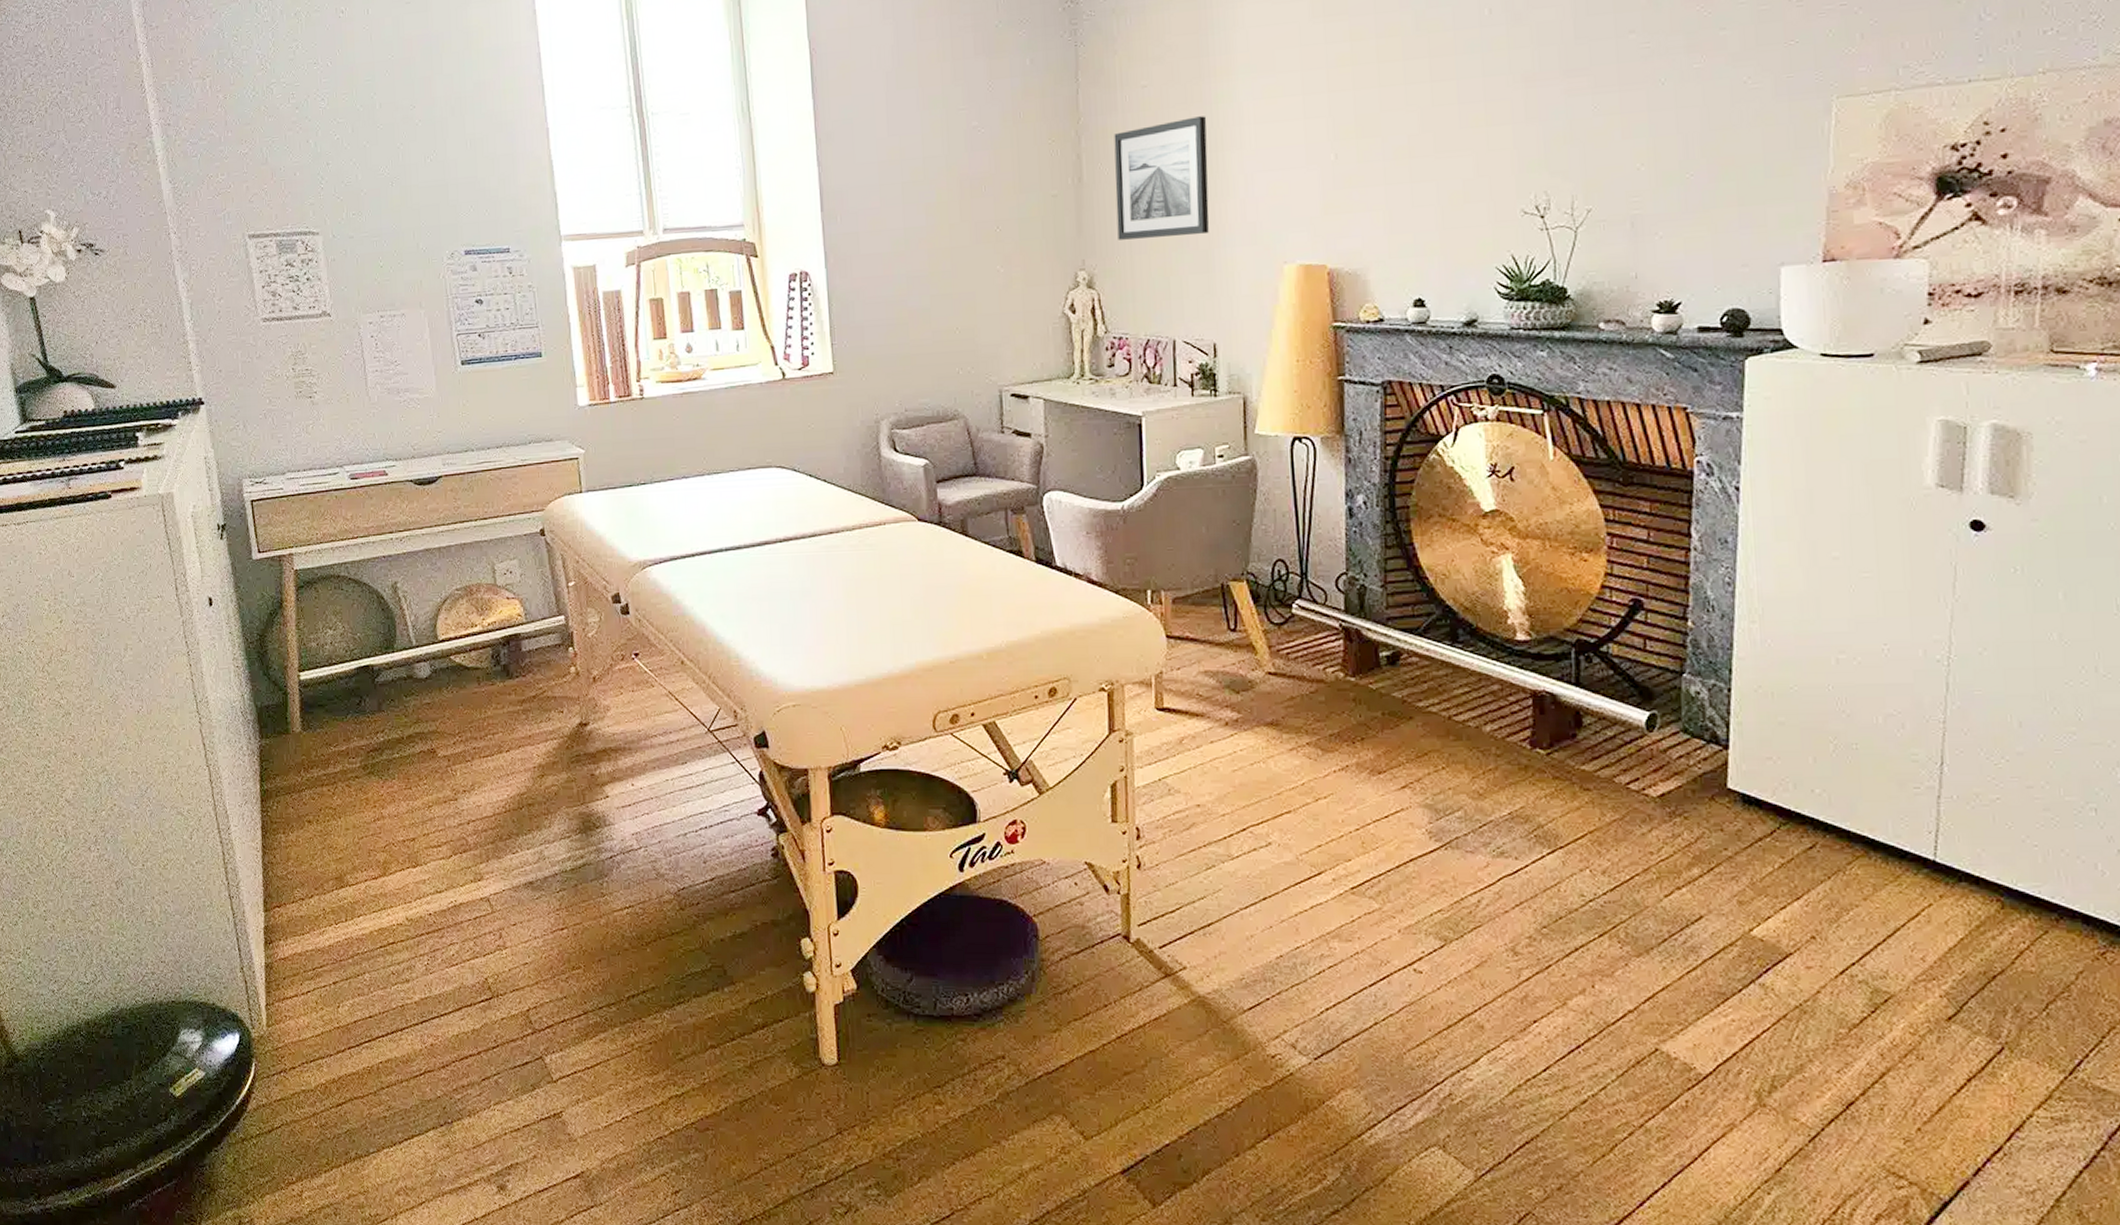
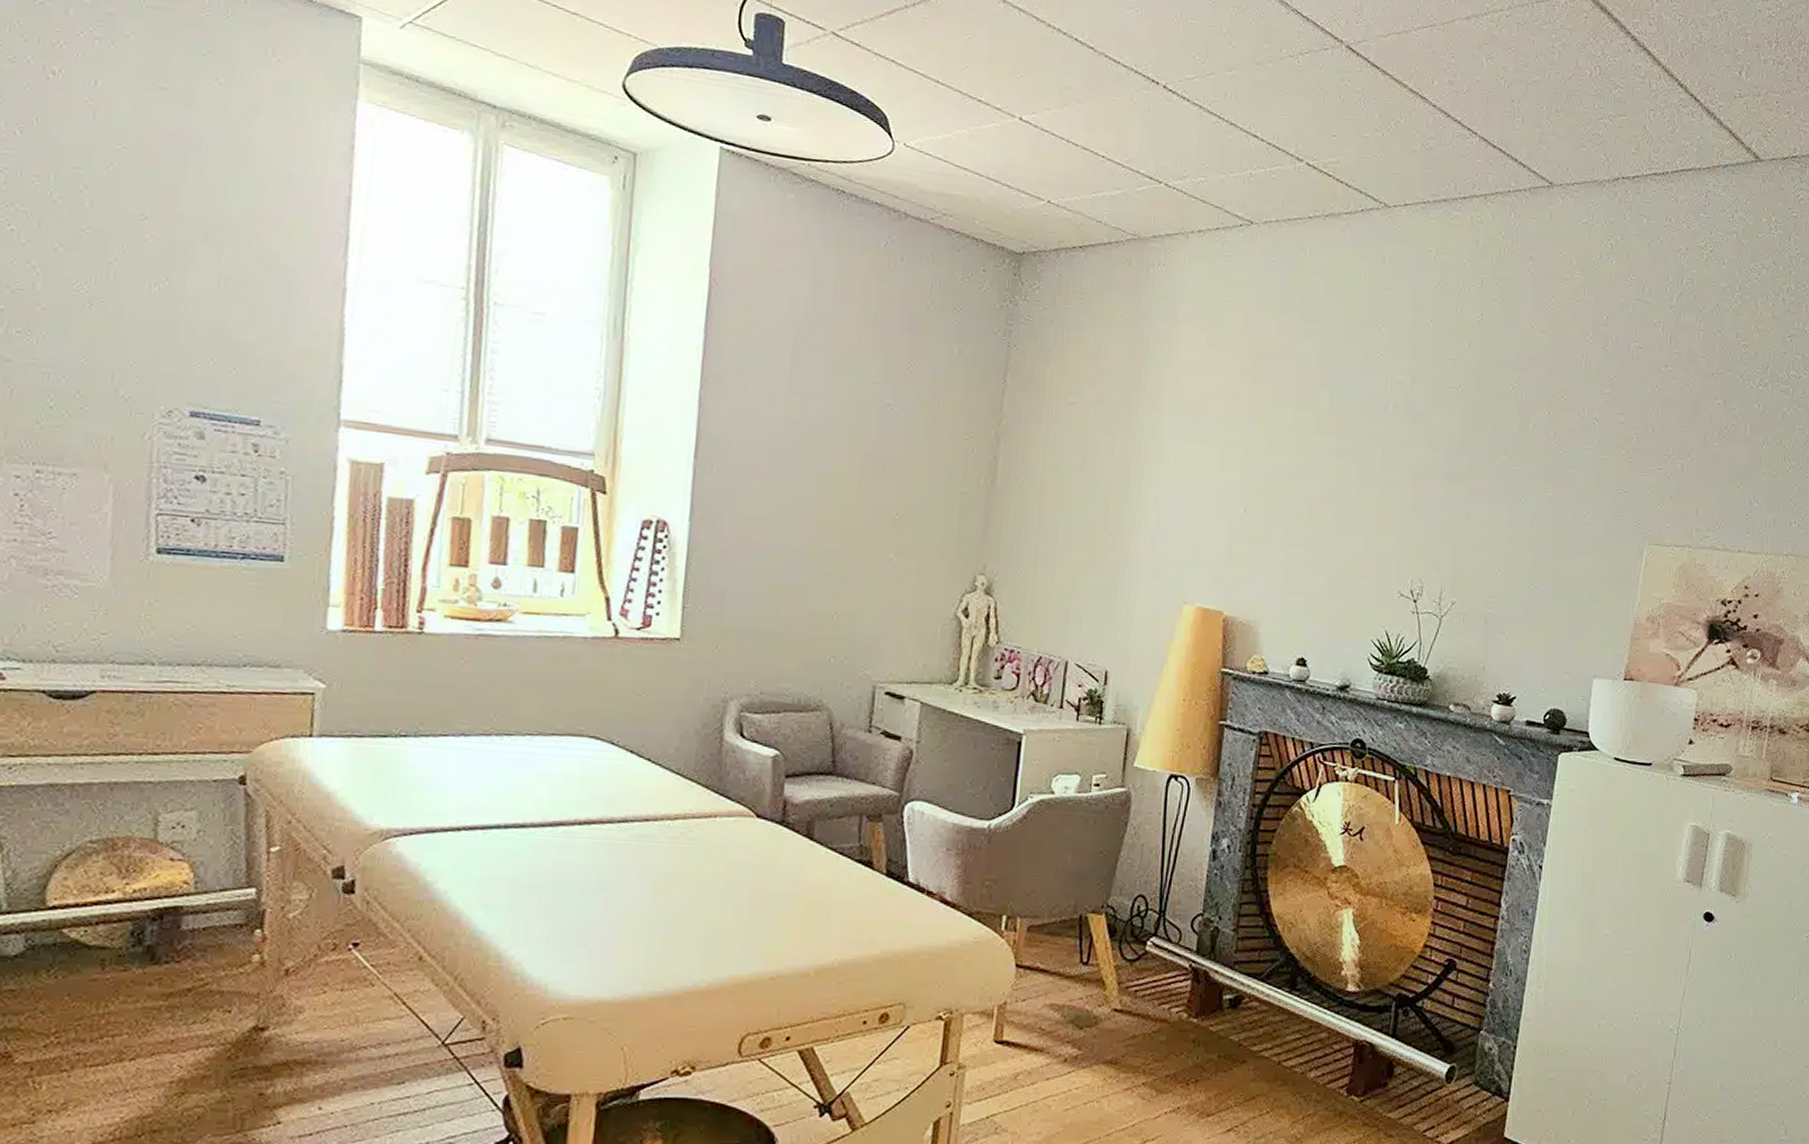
wall art: present [1114,116,1209,240] -> none [1024,443,1129,560]

